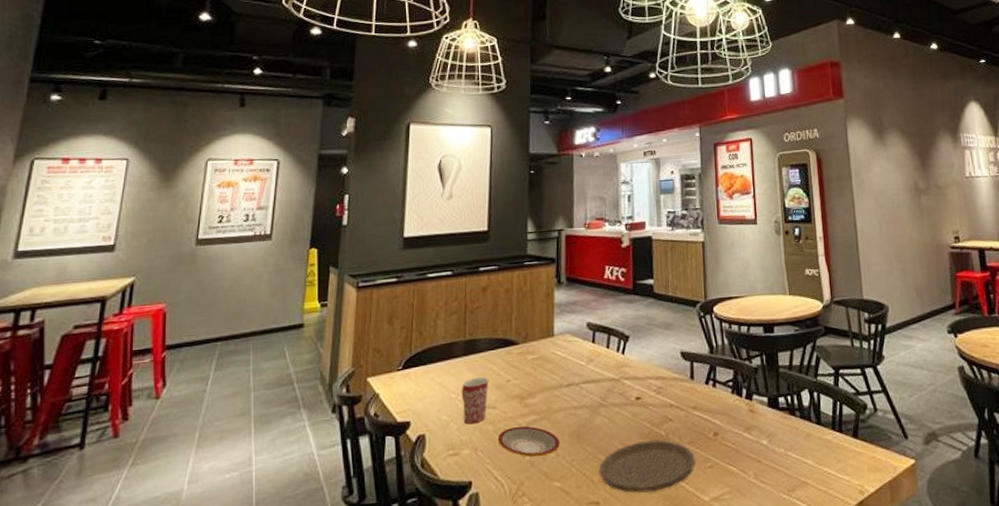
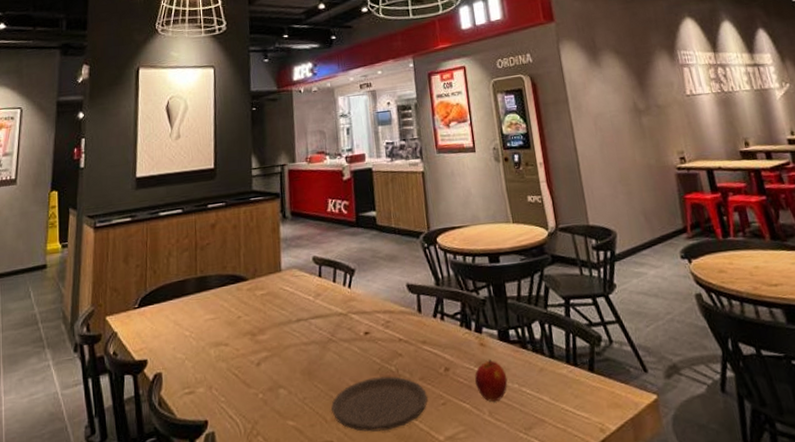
mug: present [461,376,489,425] -> none [194,313,221,362]
plate: present [497,426,560,457] -> none [231,363,292,395]
apple: none [742,424,775,465] -> present [474,359,508,402]

